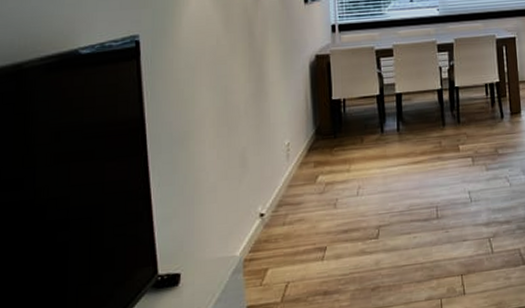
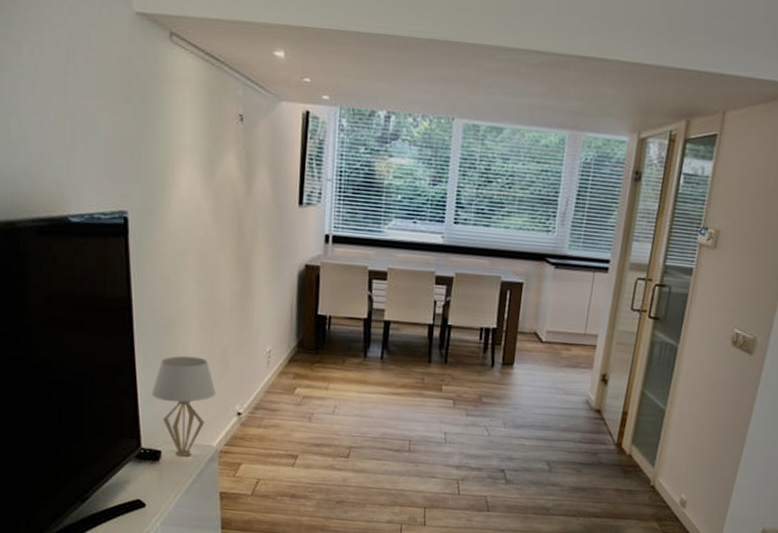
table lamp: none [168,164,236,277] -> present [152,355,216,458]

